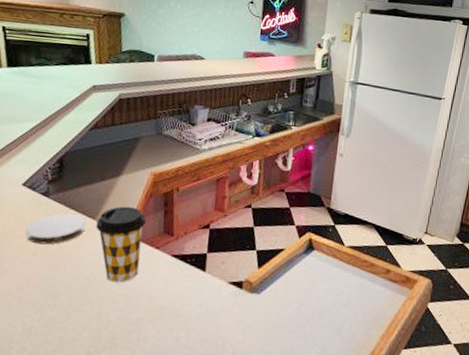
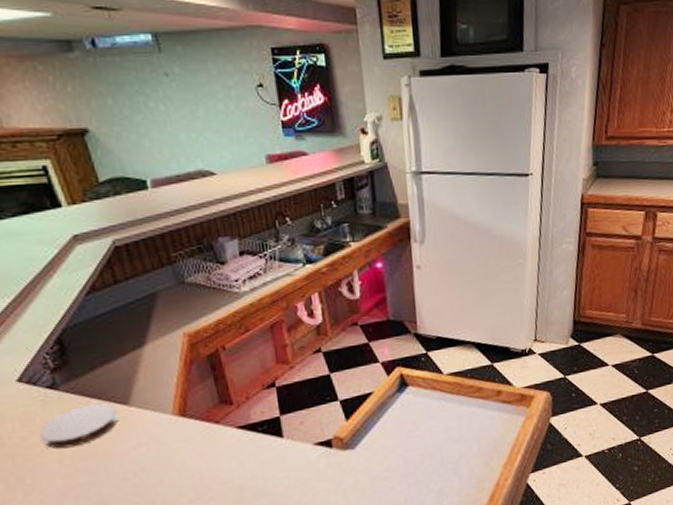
coffee cup: present [96,206,146,283] -> none [130,380,201,474]

